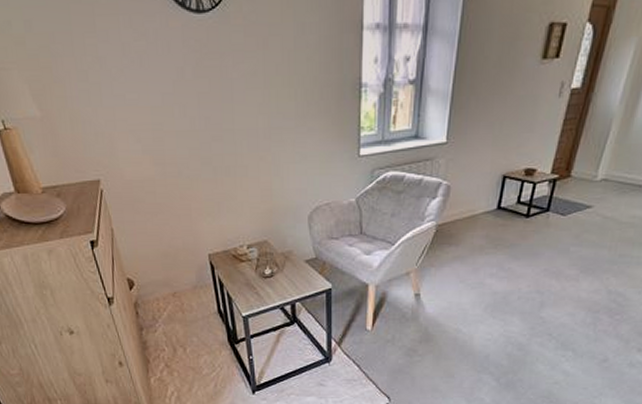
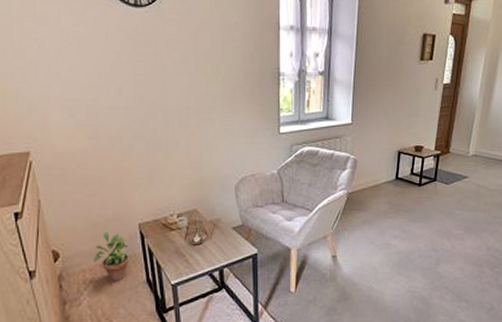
potted plant: none [165,262,202,310] -> present [93,232,131,281]

